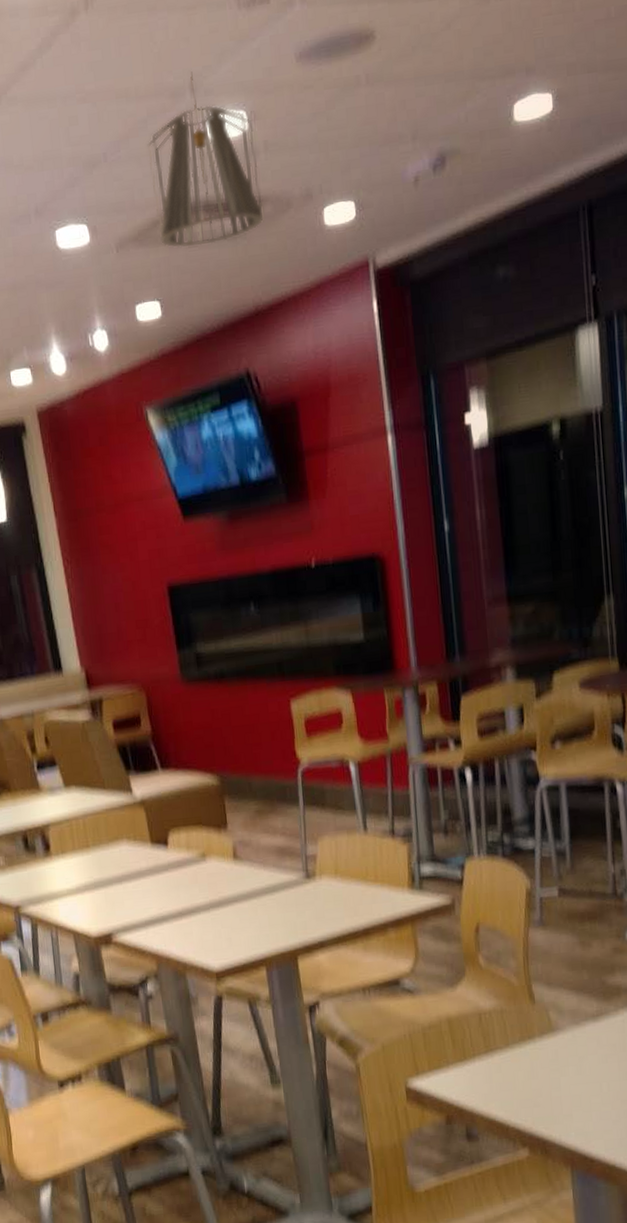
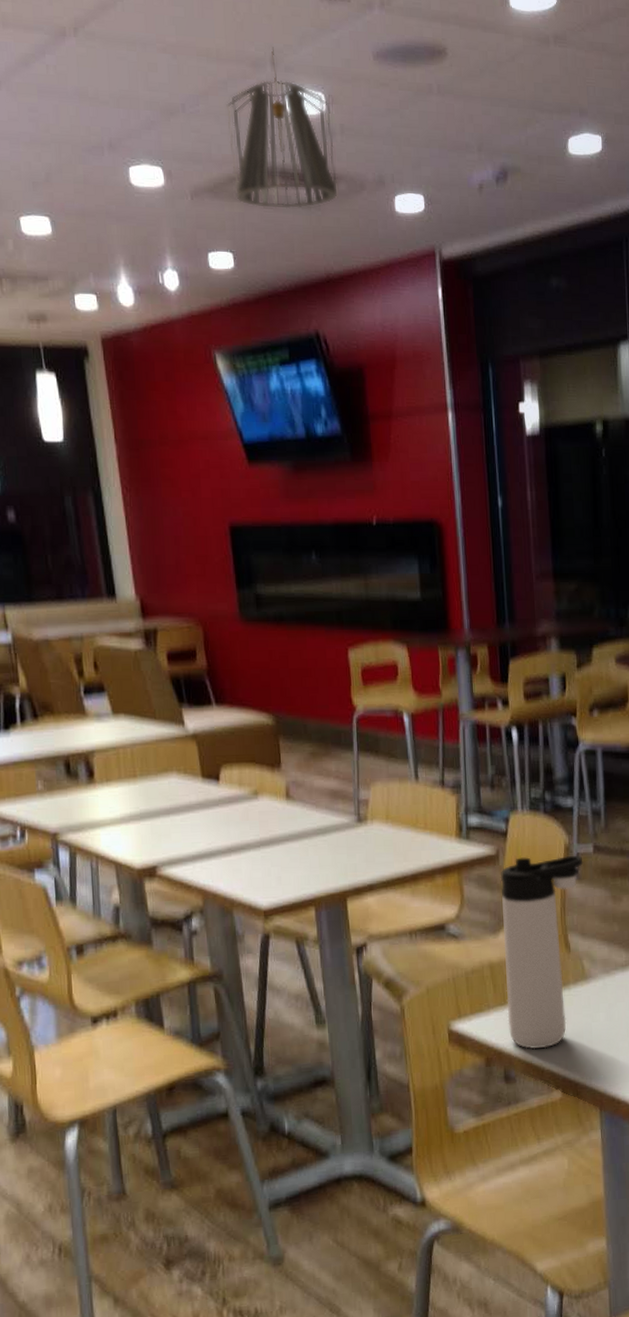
thermos bottle: none [456,899,548,1106] -> present [500,855,583,1050]

